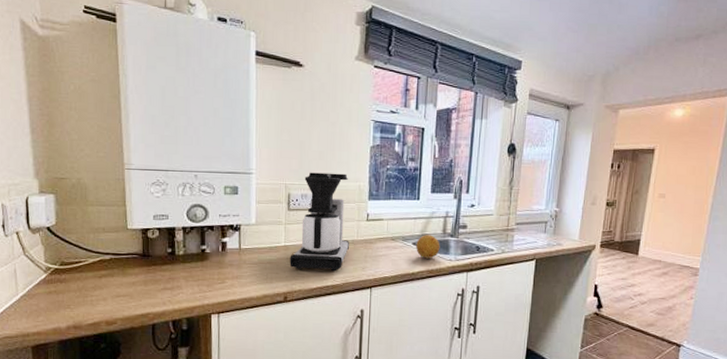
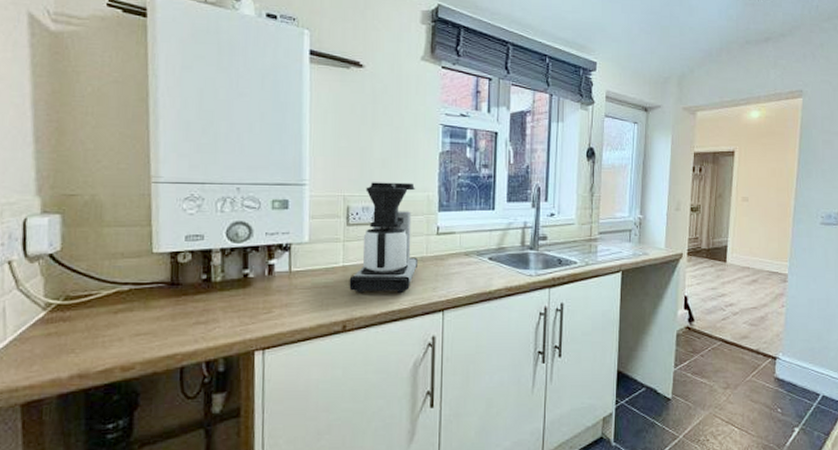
fruit: present [416,235,440,259] -> none [493,248,519,275]

